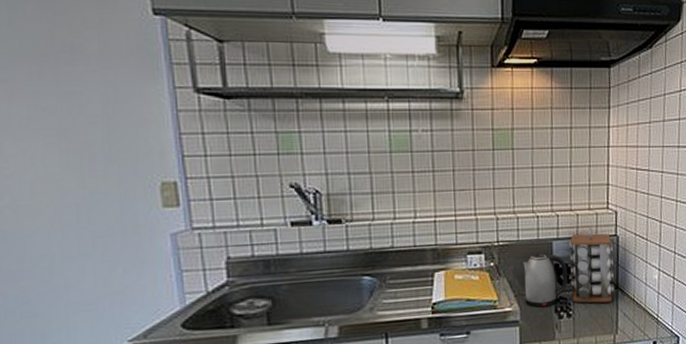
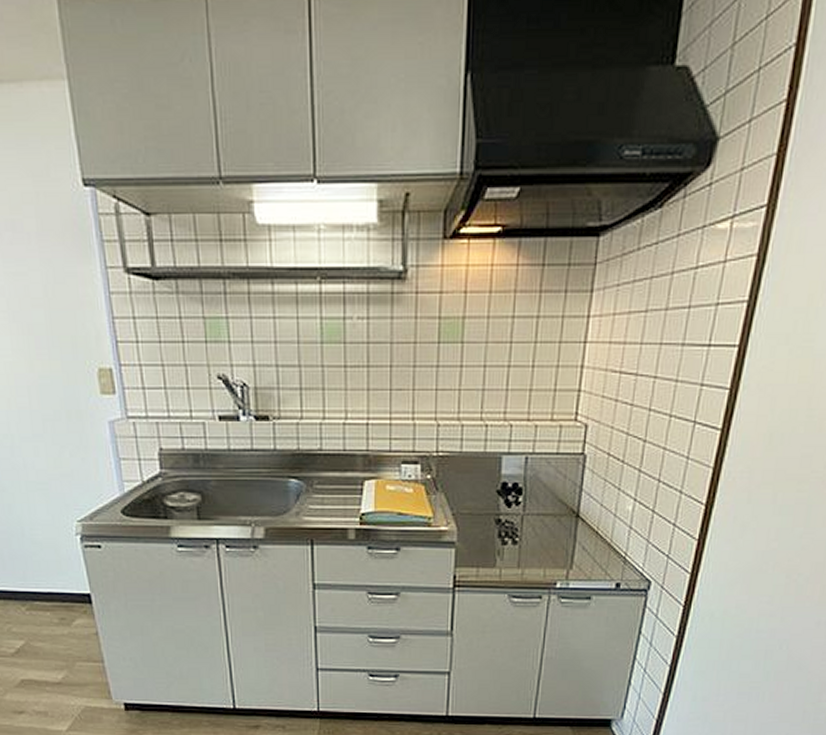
kettle: present [523,253,568,308] -> none [464,468,517,530]
spice rack: present [569,227,615,303] -> none [520,442,578,533]

